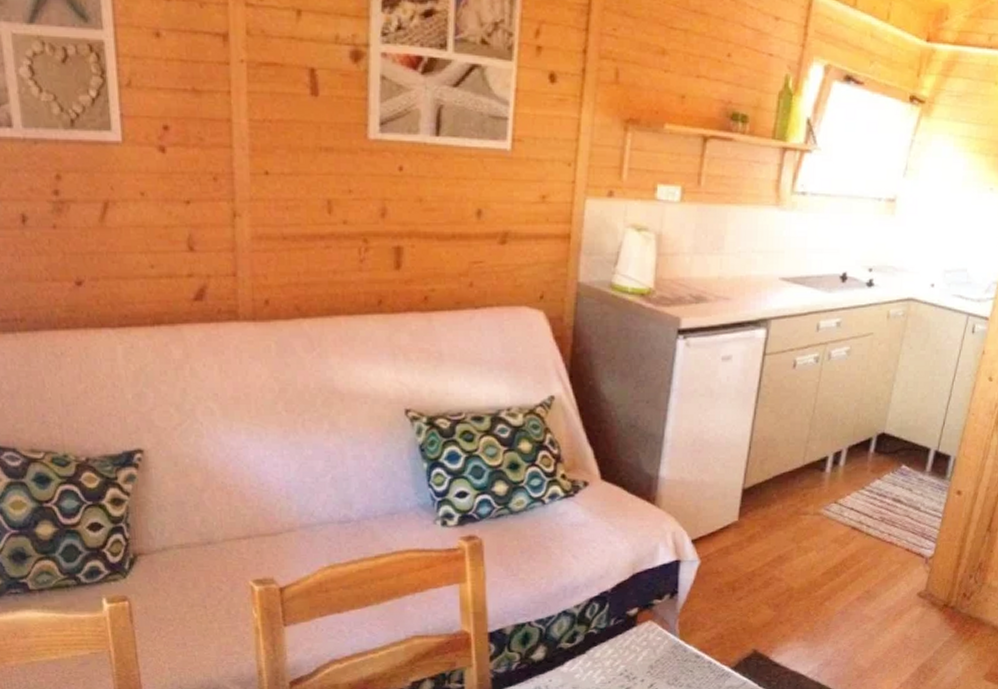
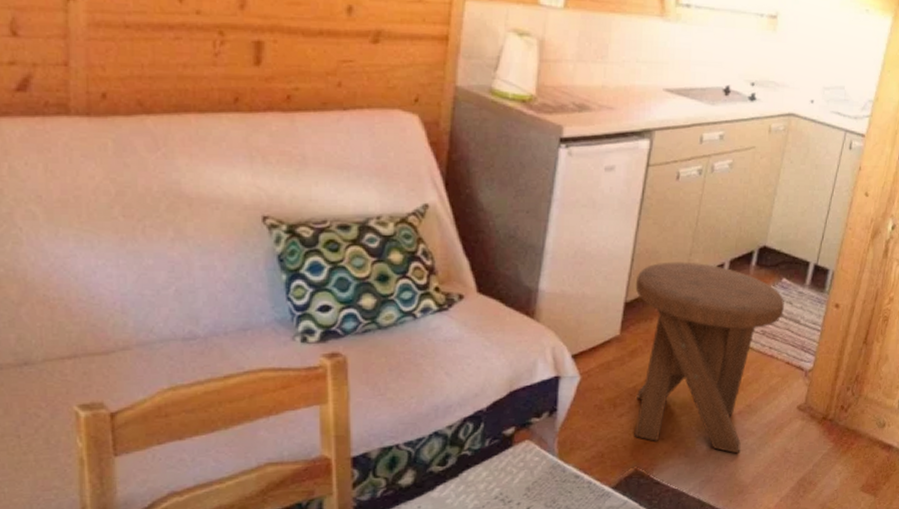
music stool: none [753,449,904,639] -> present [634,262,784,454]

